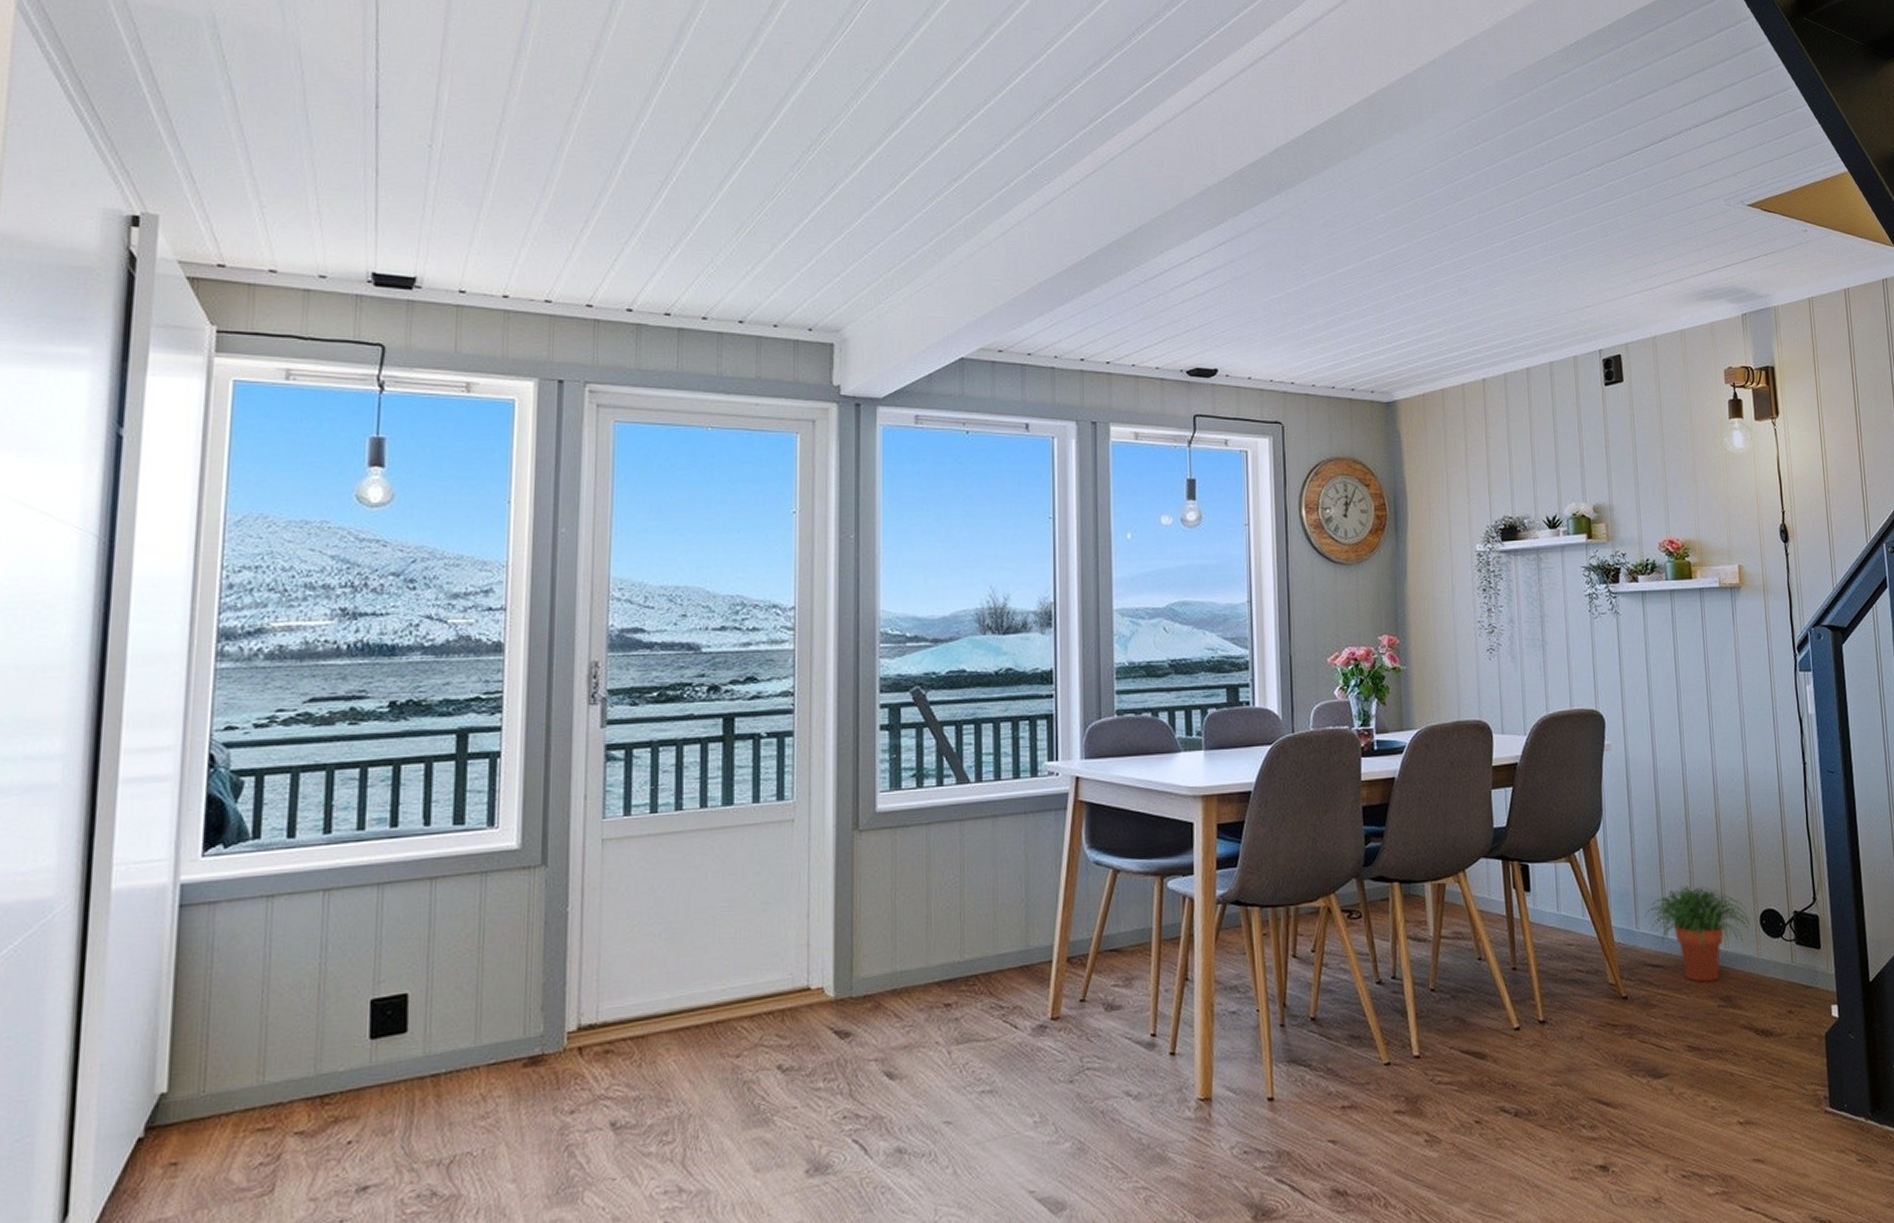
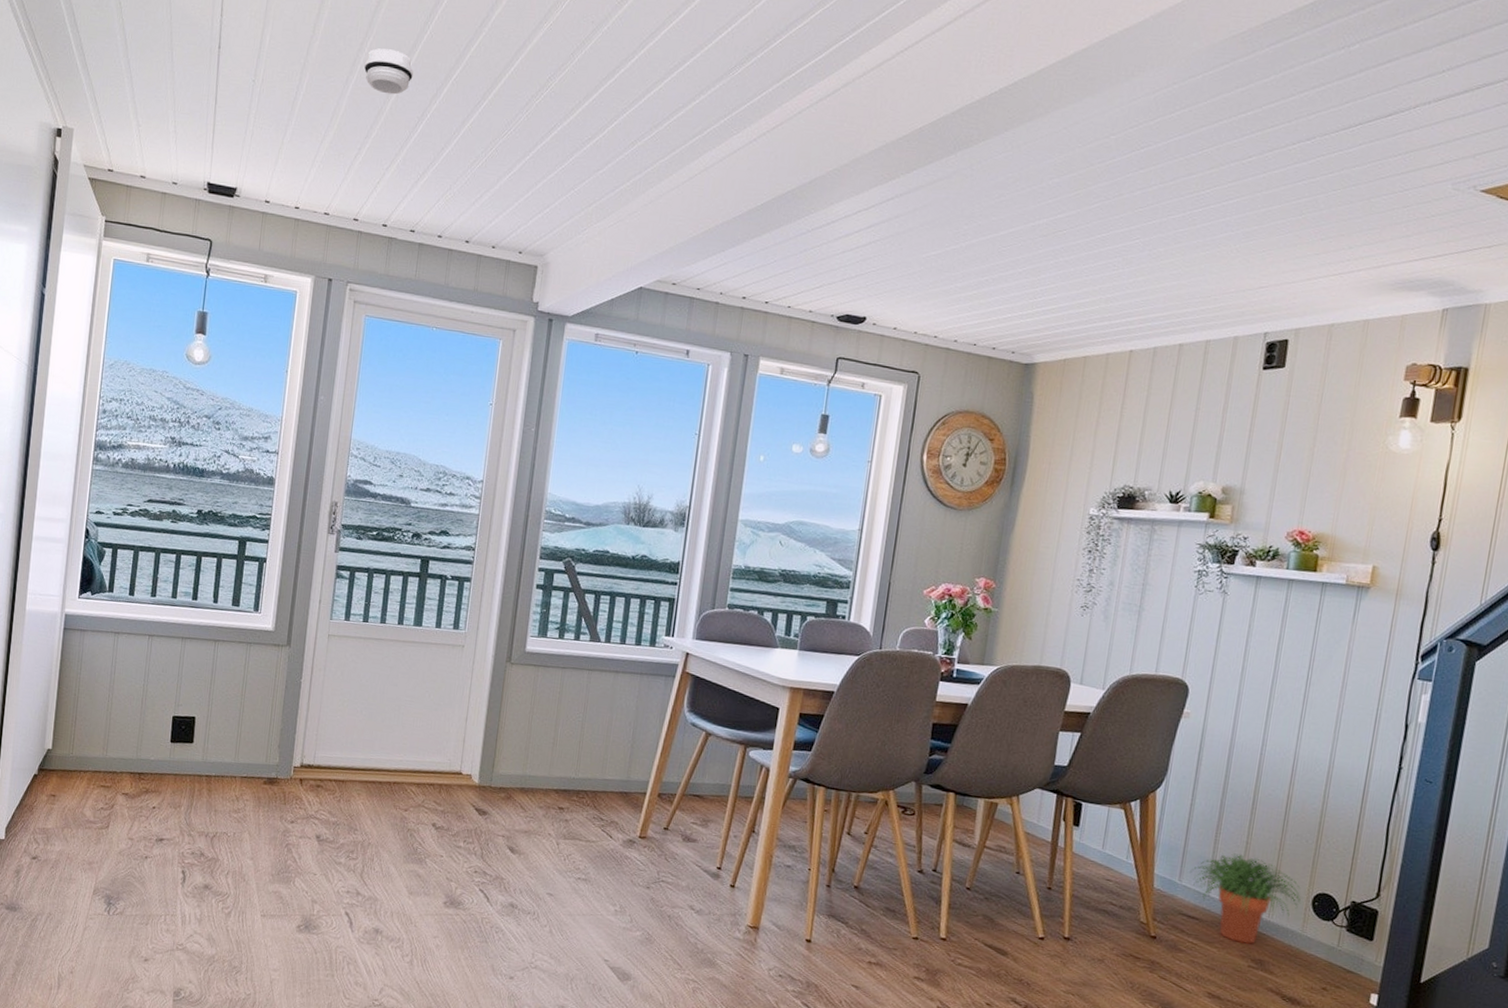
smoke detector: none [582,103,649,156] -> present [363,48,414,95]

